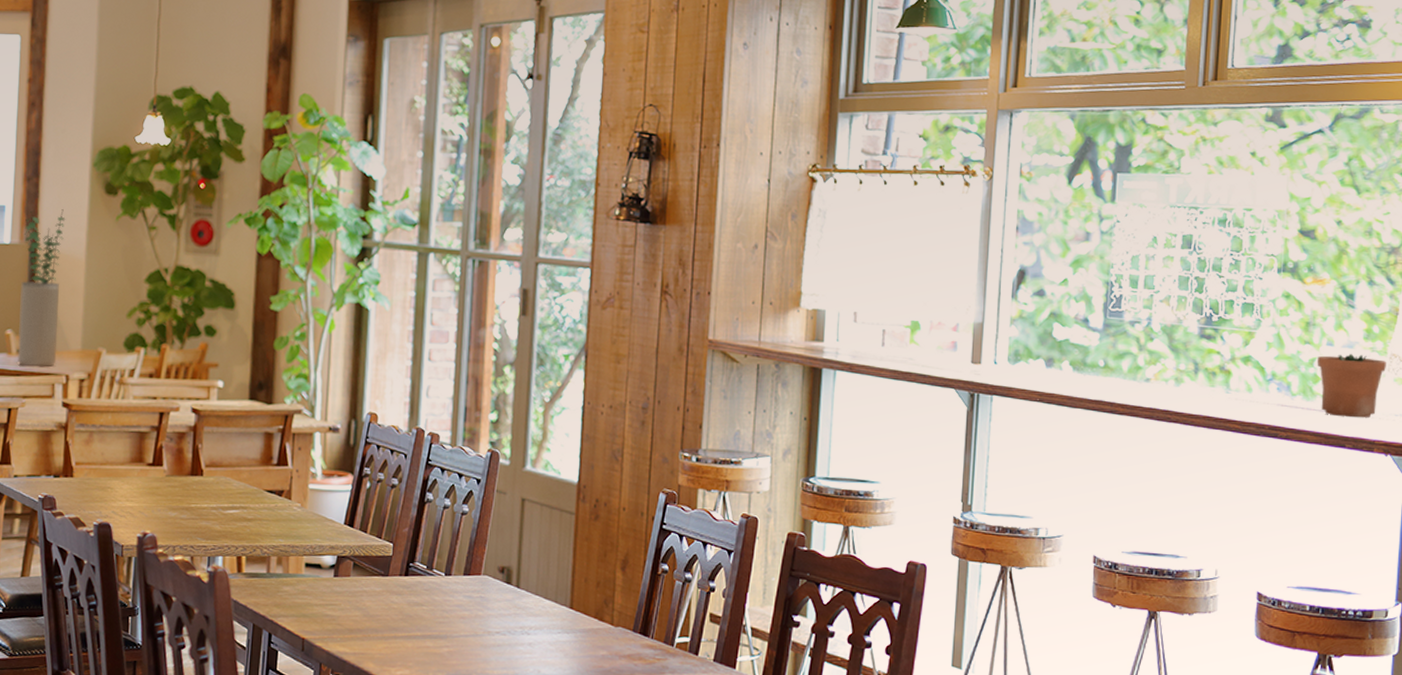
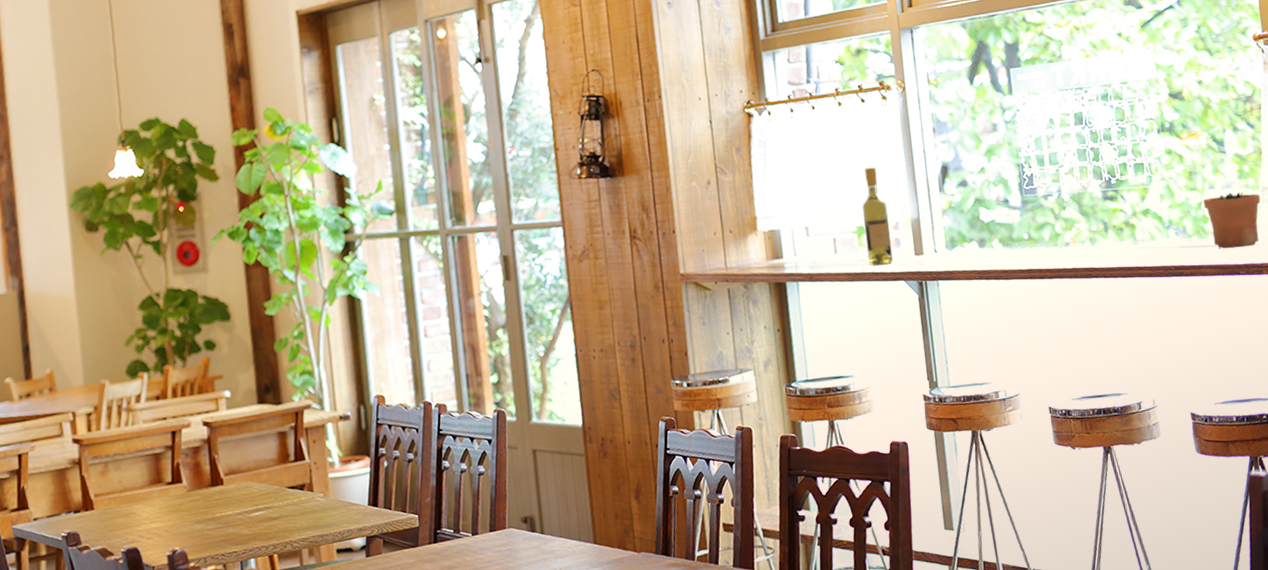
vase: present [17,209,66,367] -> none [9,253,61,411]
bottle: none [917,258,949,367] -> present [862,167,893,265]

